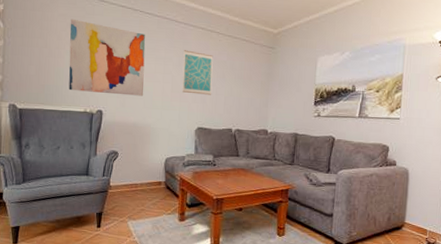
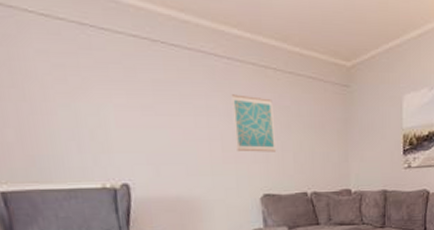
wall art: present [69,18,146,96] -> none [55,56,185,161]

